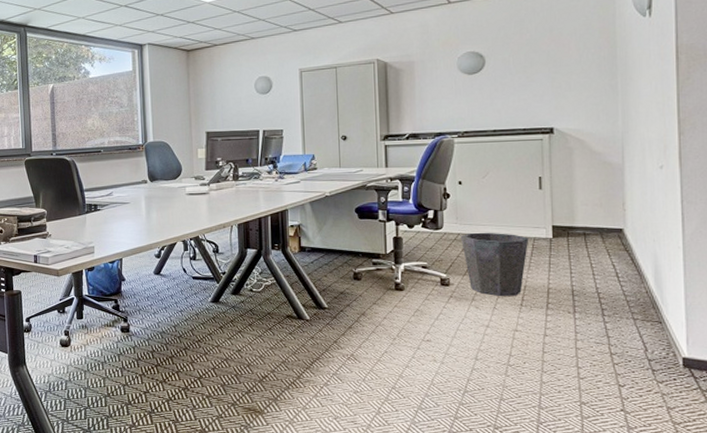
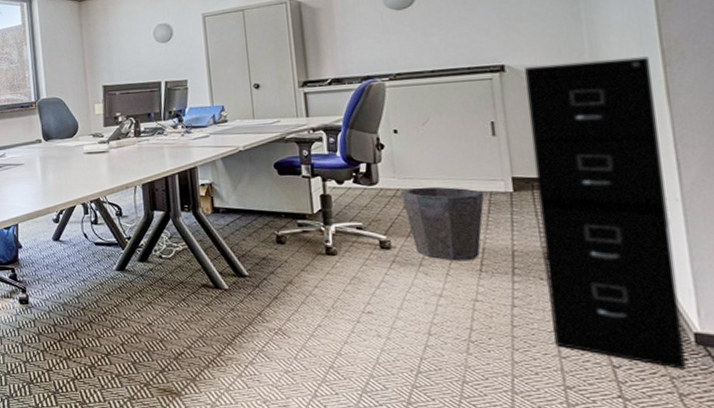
filing cabinet: none [570,125,675,387] -> present [525,56,687,369]

